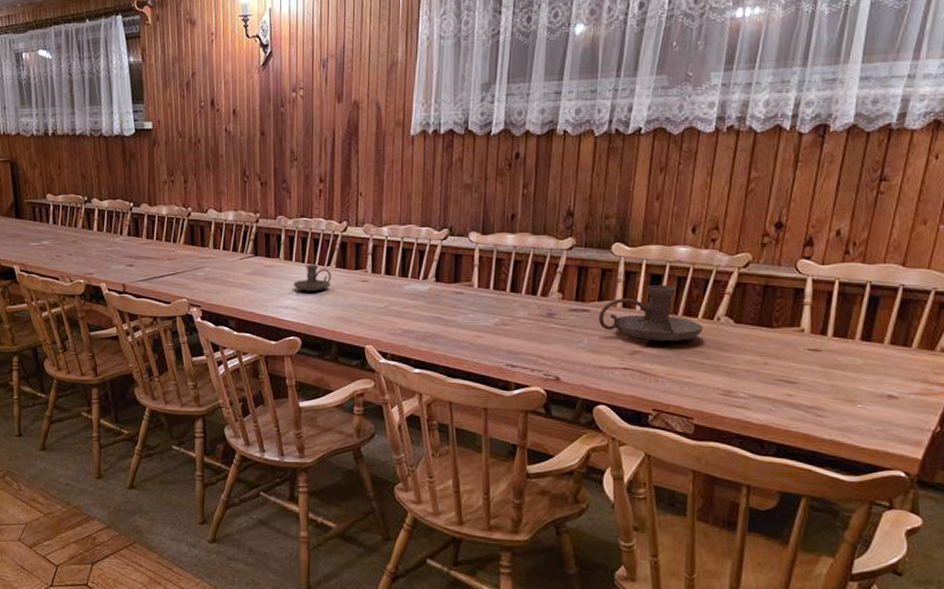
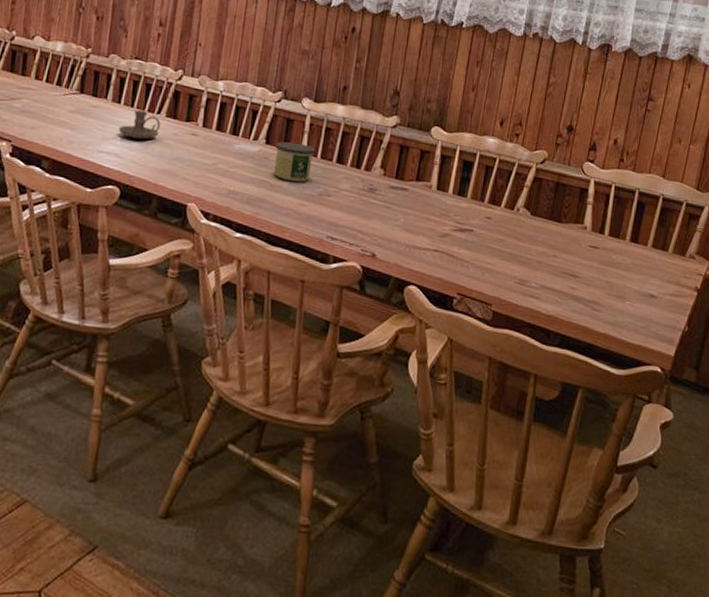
candle: none [446,277,488,314] -> present [274,141,316,182]
candle holder: present [599,284,704,341] -> none [415,170,505,228]

